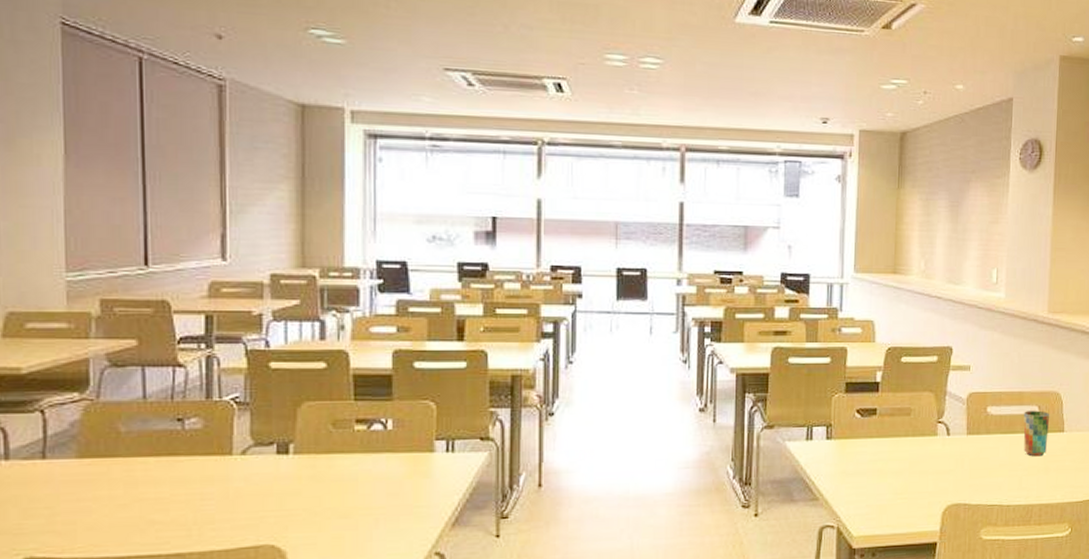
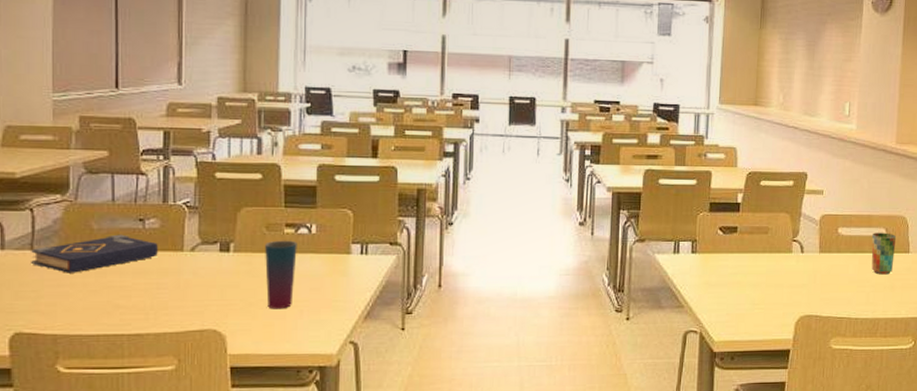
book: none [43,437,201,485] -> present [31,234,158,273]
cup: none [332,438,370,519] -> present [265,240,297,310]

